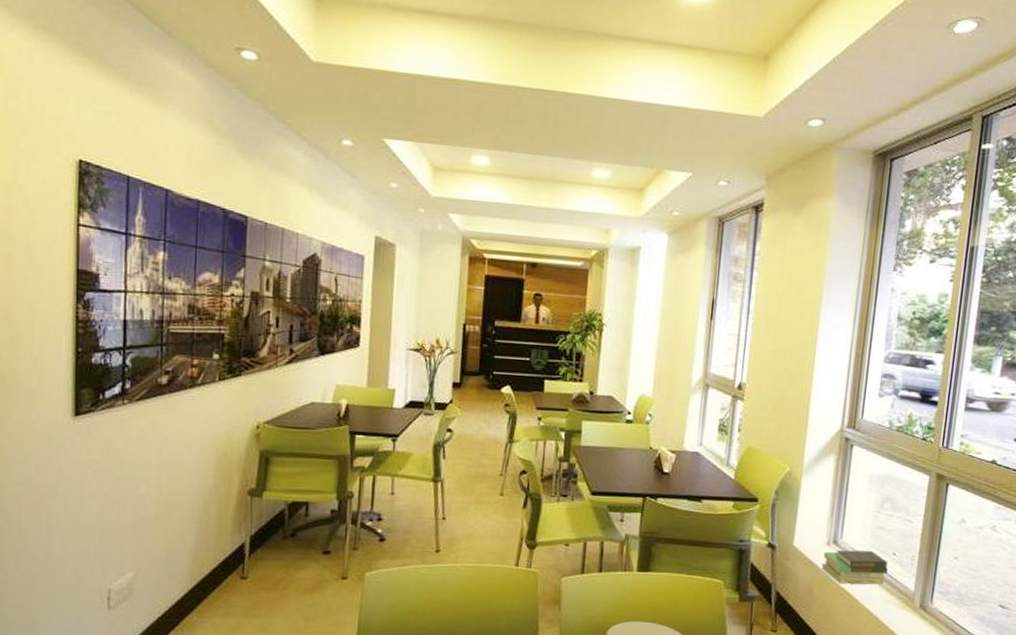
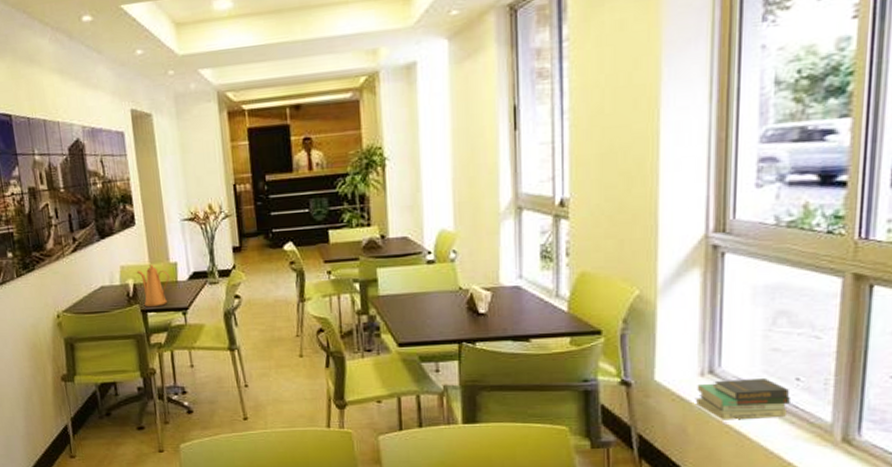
coffee pot: none [351,388,385,431] -> present [136,265,170,308]

